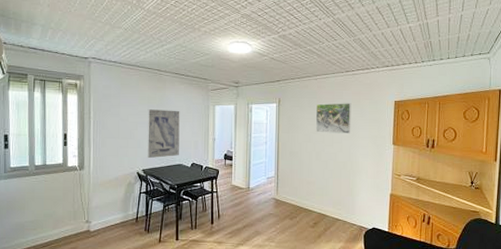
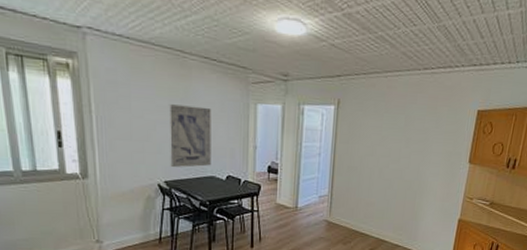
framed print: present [315,103,352,134] -> none [380,108,427,148]

